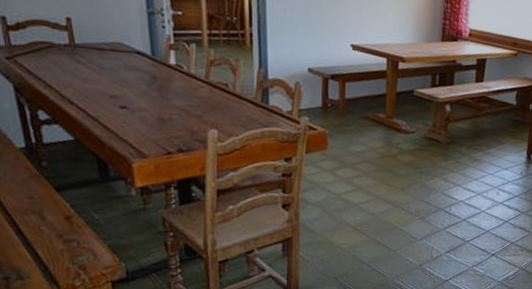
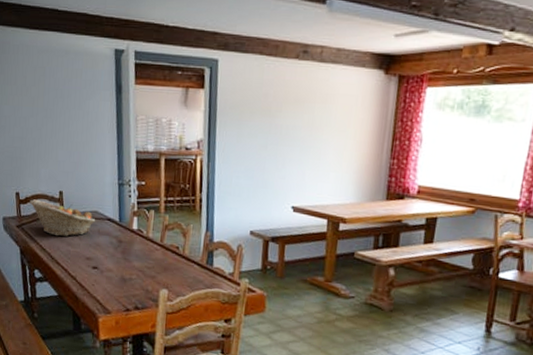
fruit basket: none [23,25,120,72] -> present [30,199,96,237]

